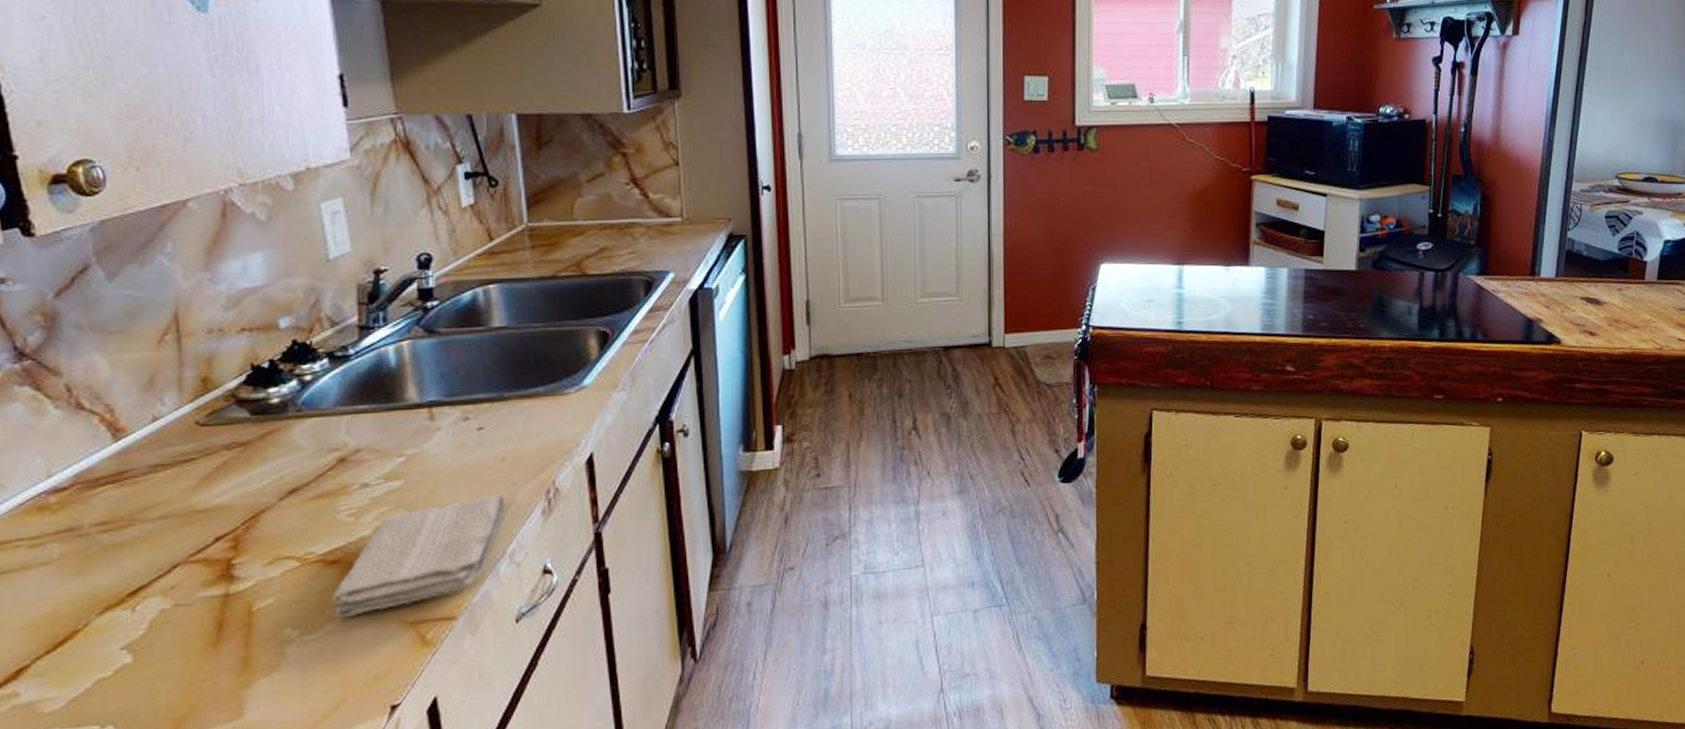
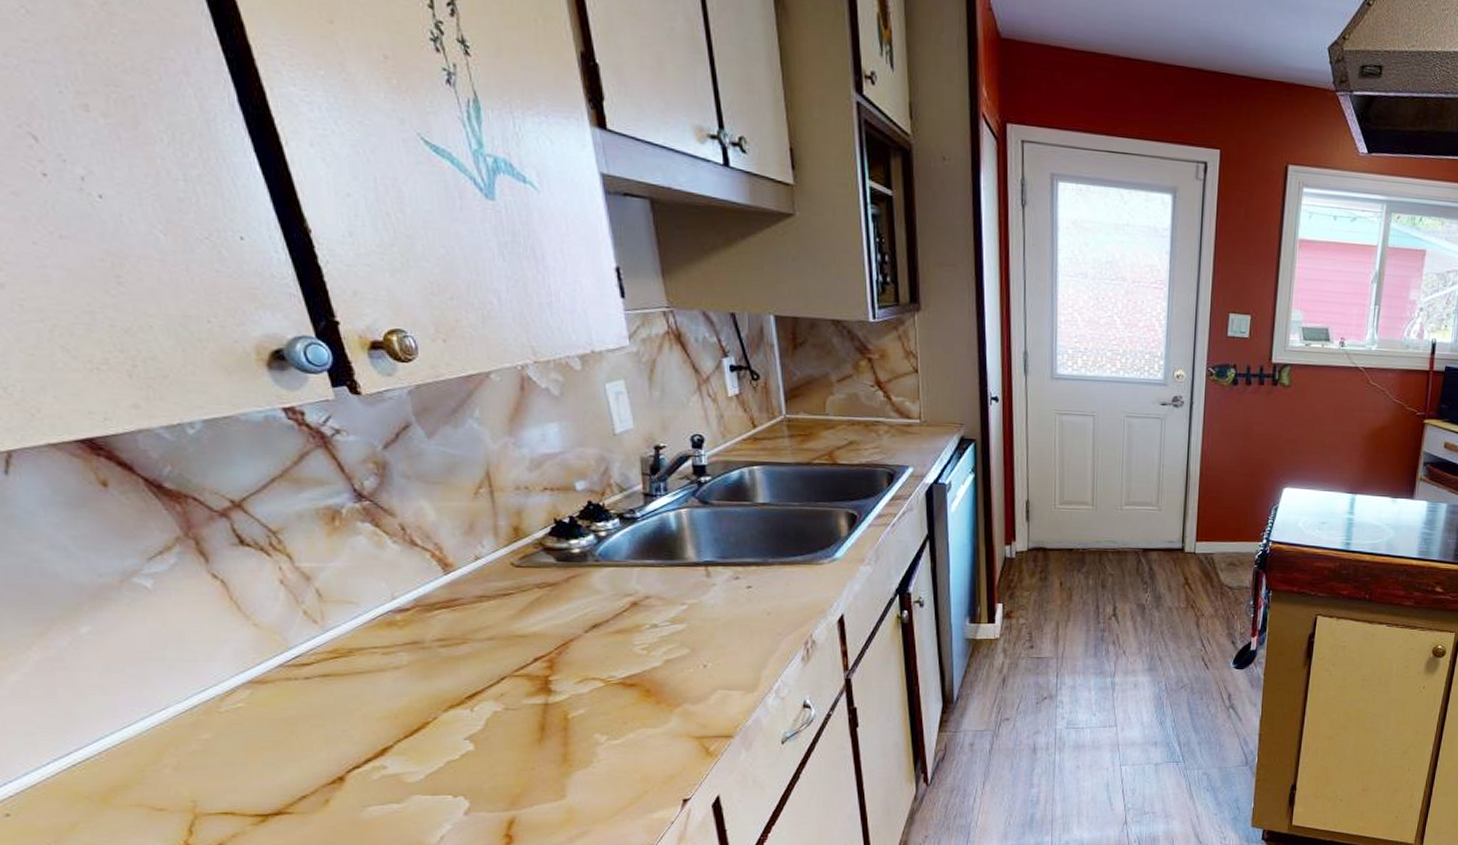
washcloth: present [331,494,505,619] -> none [631,641,771,730]

